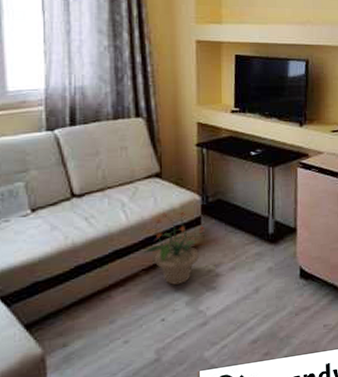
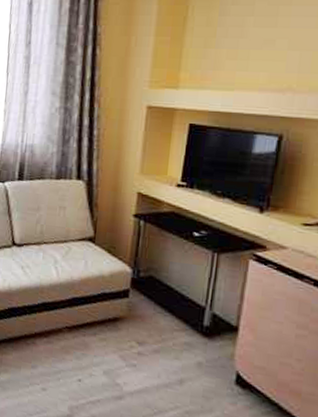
potted plant: present [143,210,205,285] -> none [68,277,132,352]

